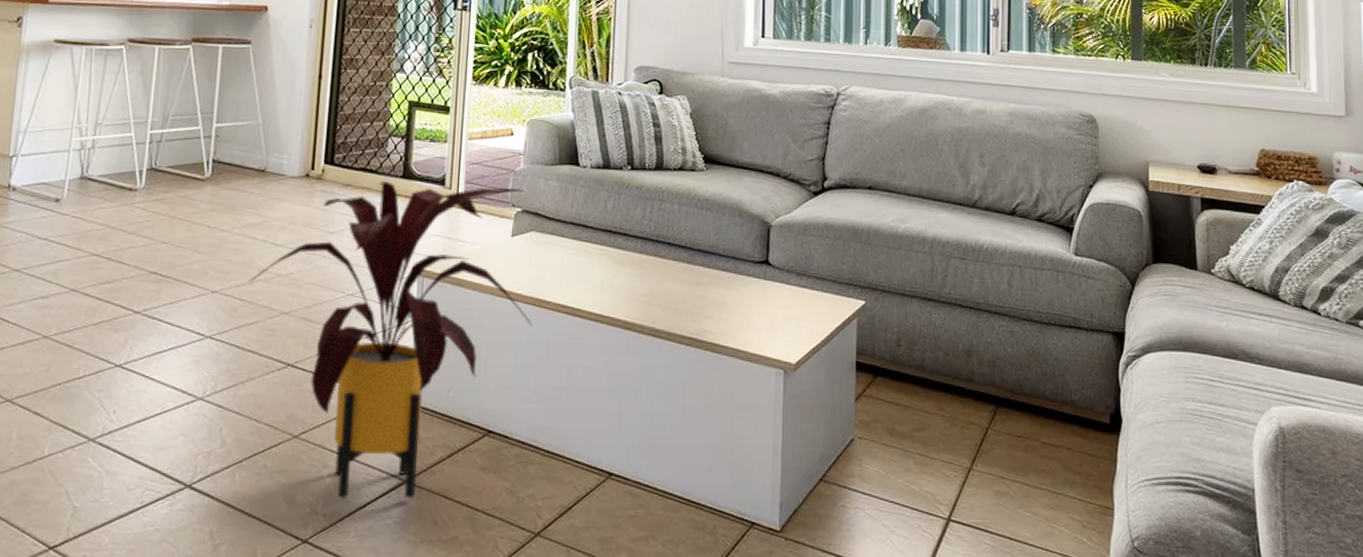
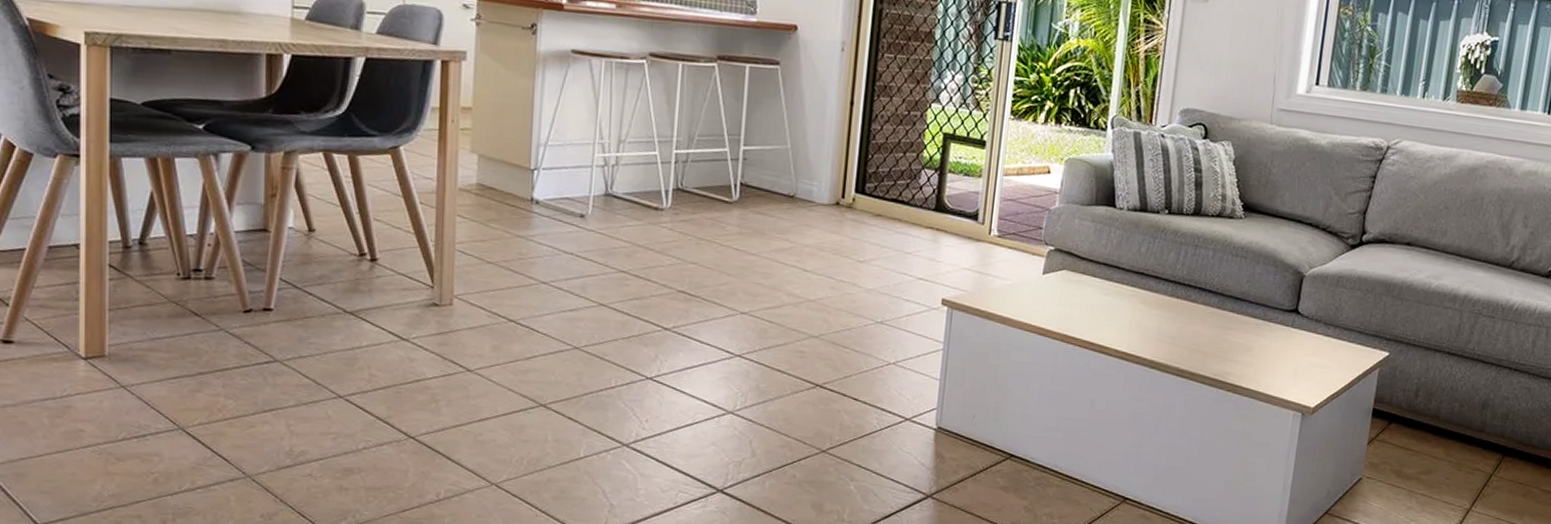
house plant: present [248,181,533,500] -> none [777,213,1059,512]

